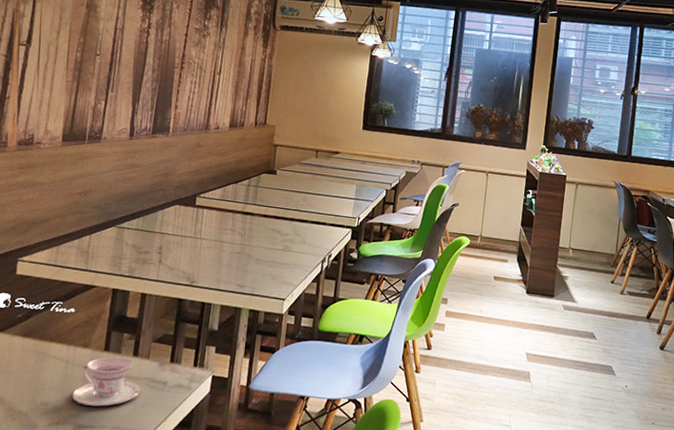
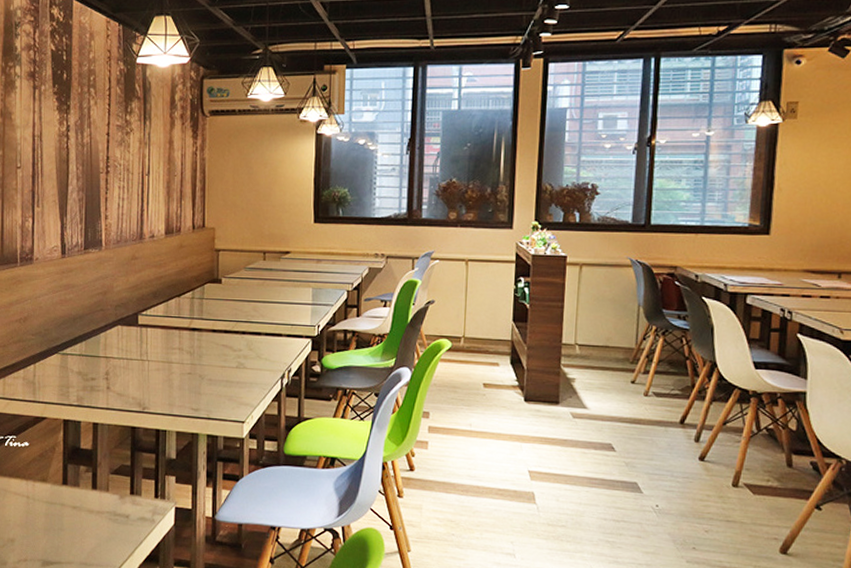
teacup: present [72,356,140,407] -> none [36,490,103,542]

